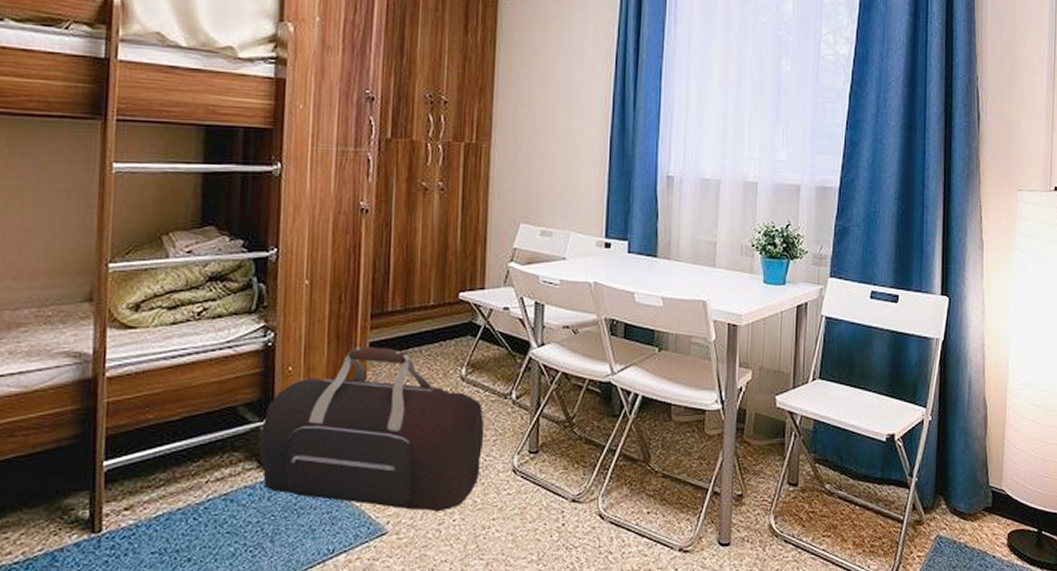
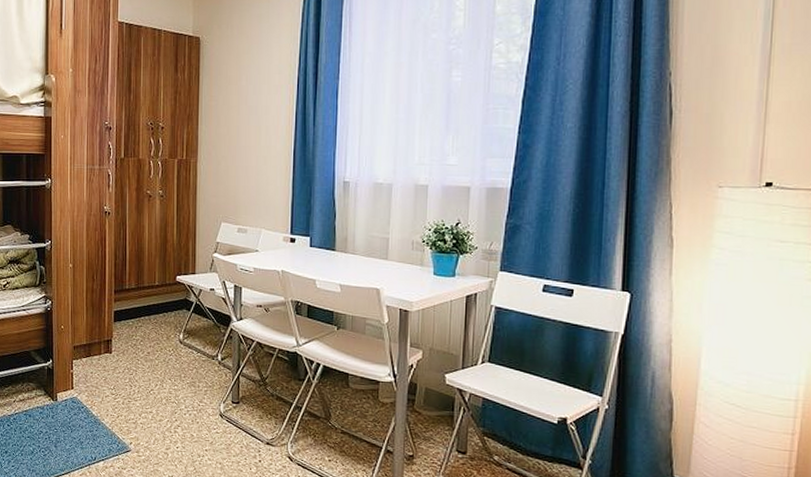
duffel bag: present [259,346,485,512] -> none [45,314,198,440]

